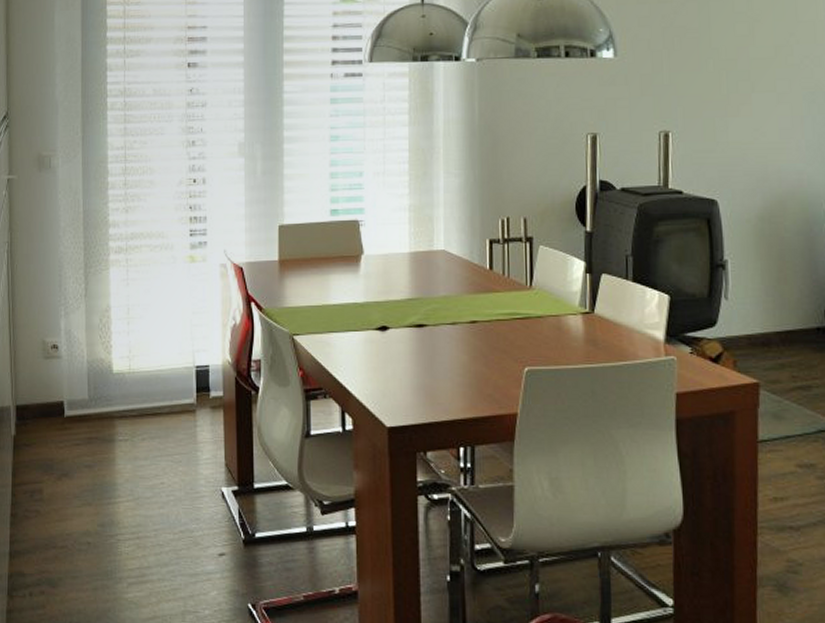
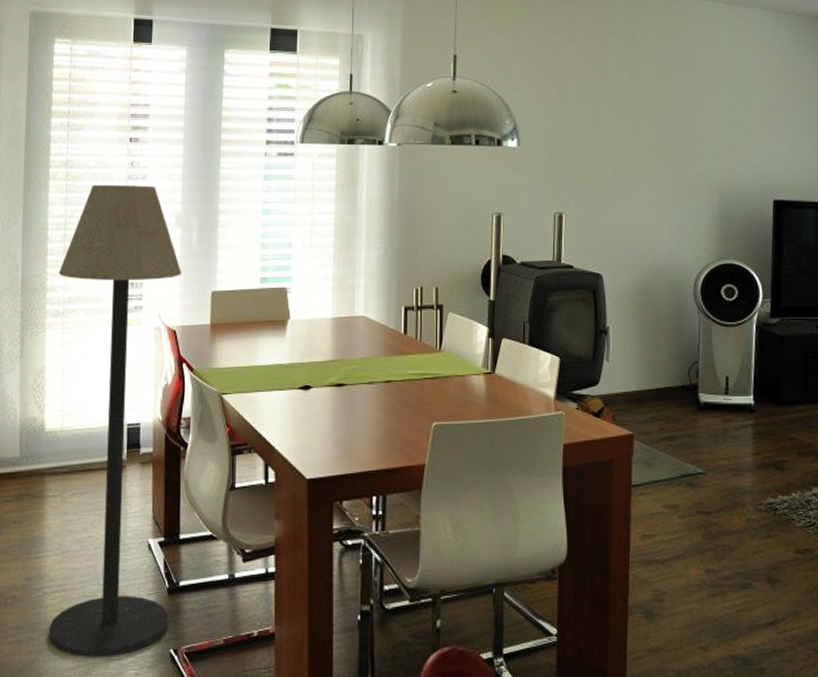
floor lamp: none [119,113,248,609] -> present [49,184,183,657]

